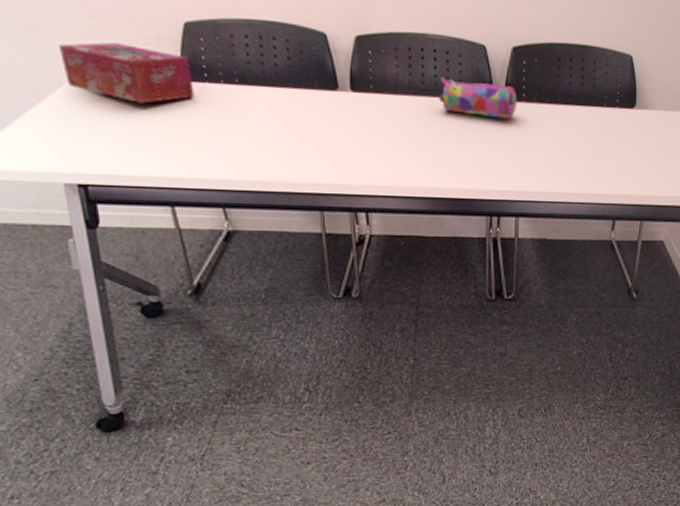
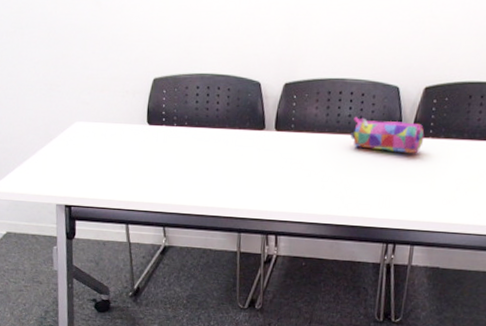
tissue box: present [59,42,195,104] -> none [66,96,154,143]

